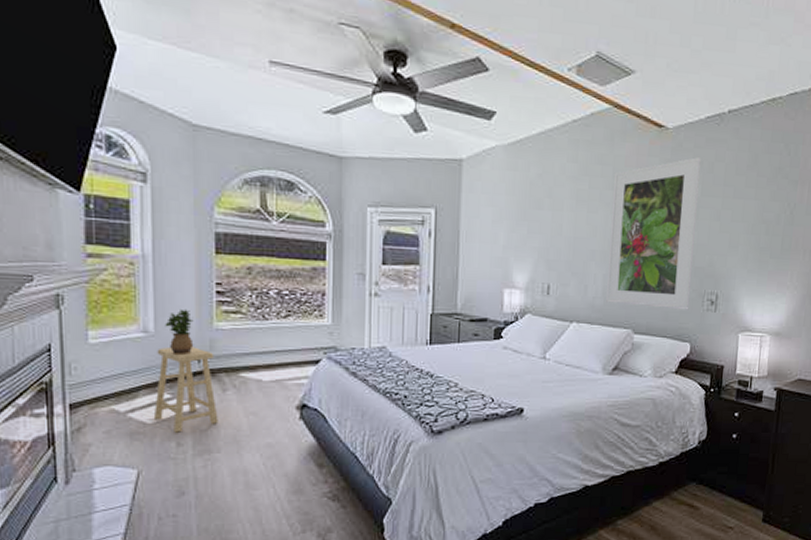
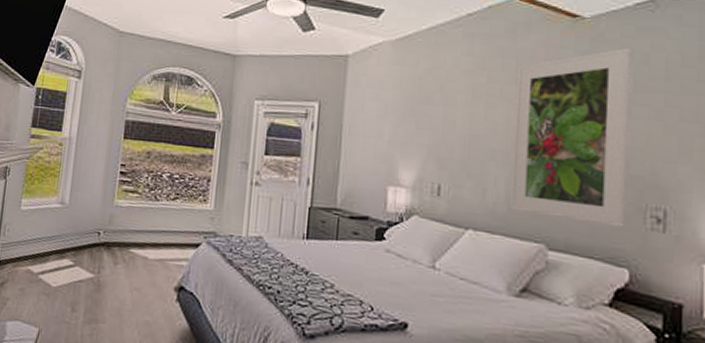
stool: present [153,347,218,433] -> none [57,218,112,299]
potted plant: present [165,309,194,356] -> none [77,185,100,227]

